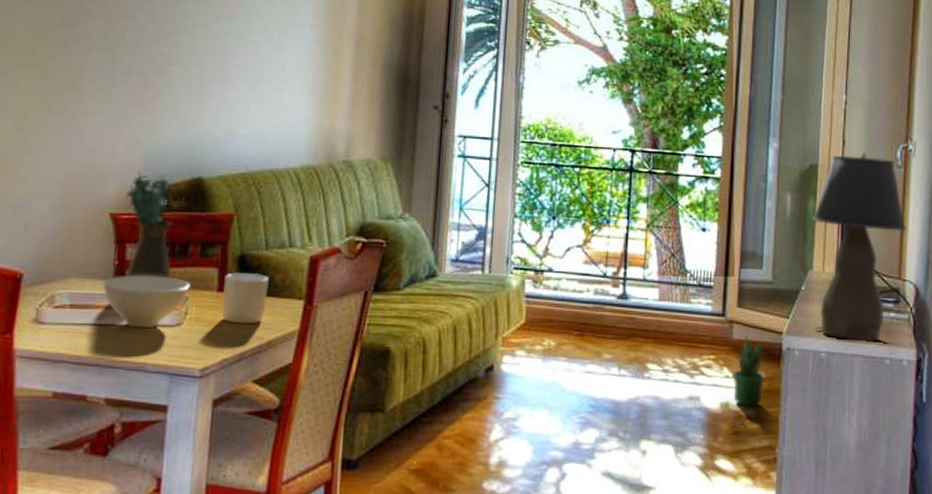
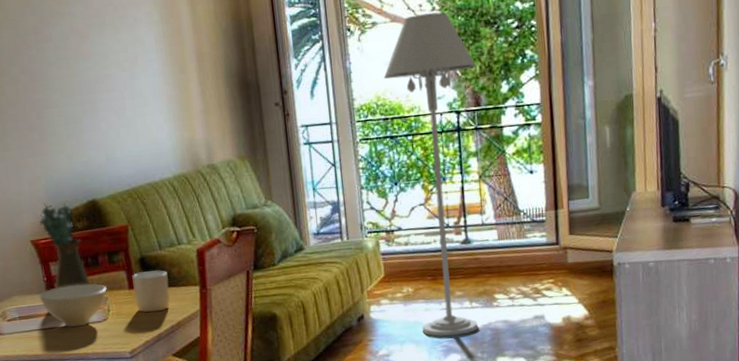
floor lamp: none [558,41,660,407] -> present [383,12,479,337]
planter: present [732,334,766,408] -> none [571,257,601,319]
table lamp: present [812,153,907,342] -> none [631,75,723,248]

